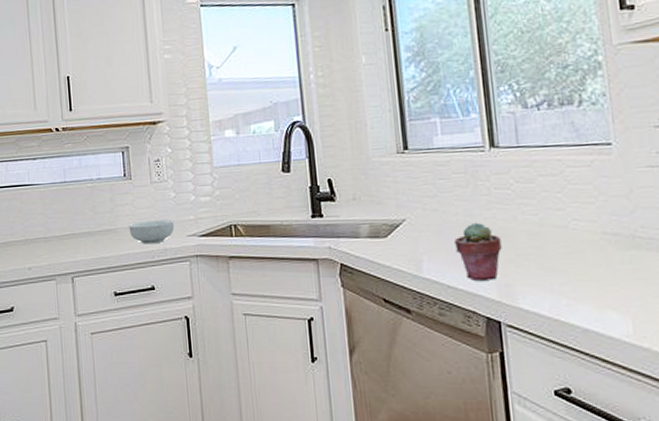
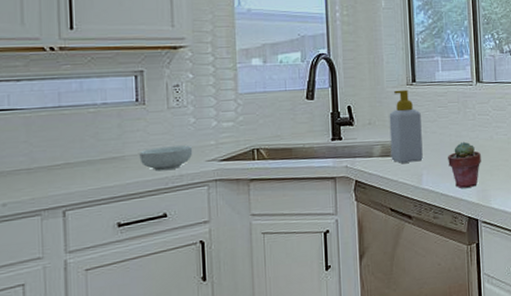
soap bottle: none [376,159,422,246] -> present [389,89,423,163]

